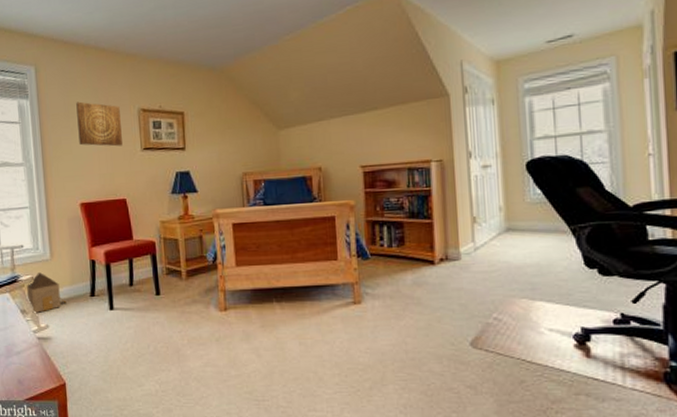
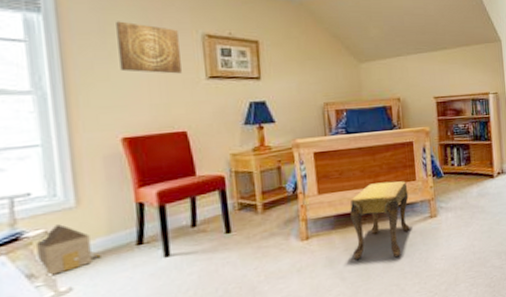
footstool: none [267,259,330,342] -> present [350,181,410,261]

